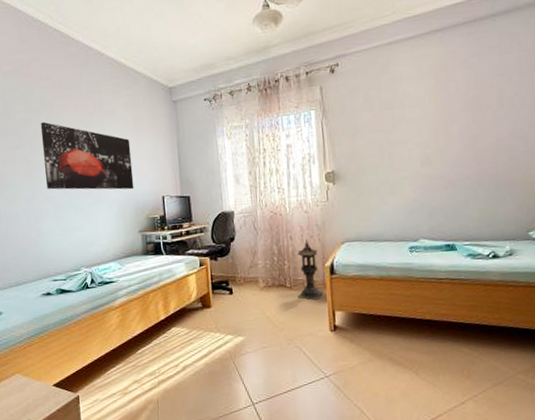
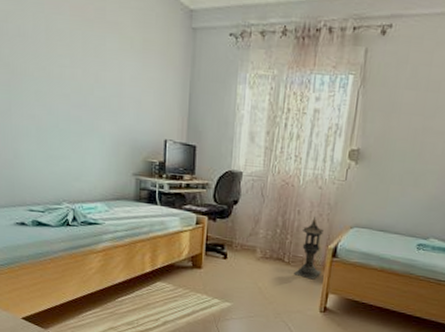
wall art: present [40,121,134,190] -> none [25,19,135,125]

